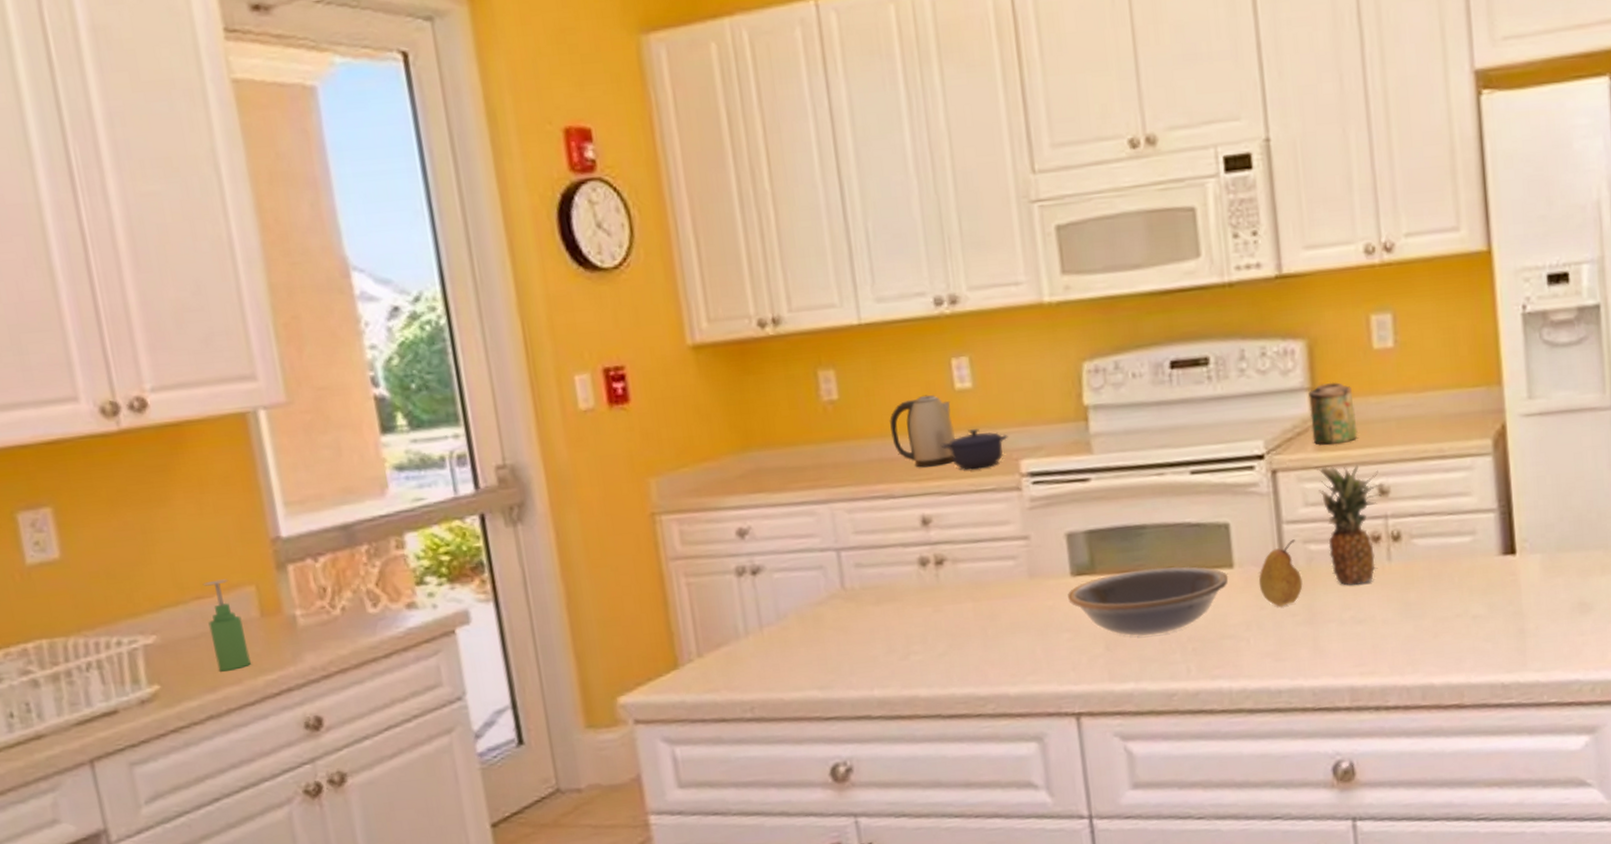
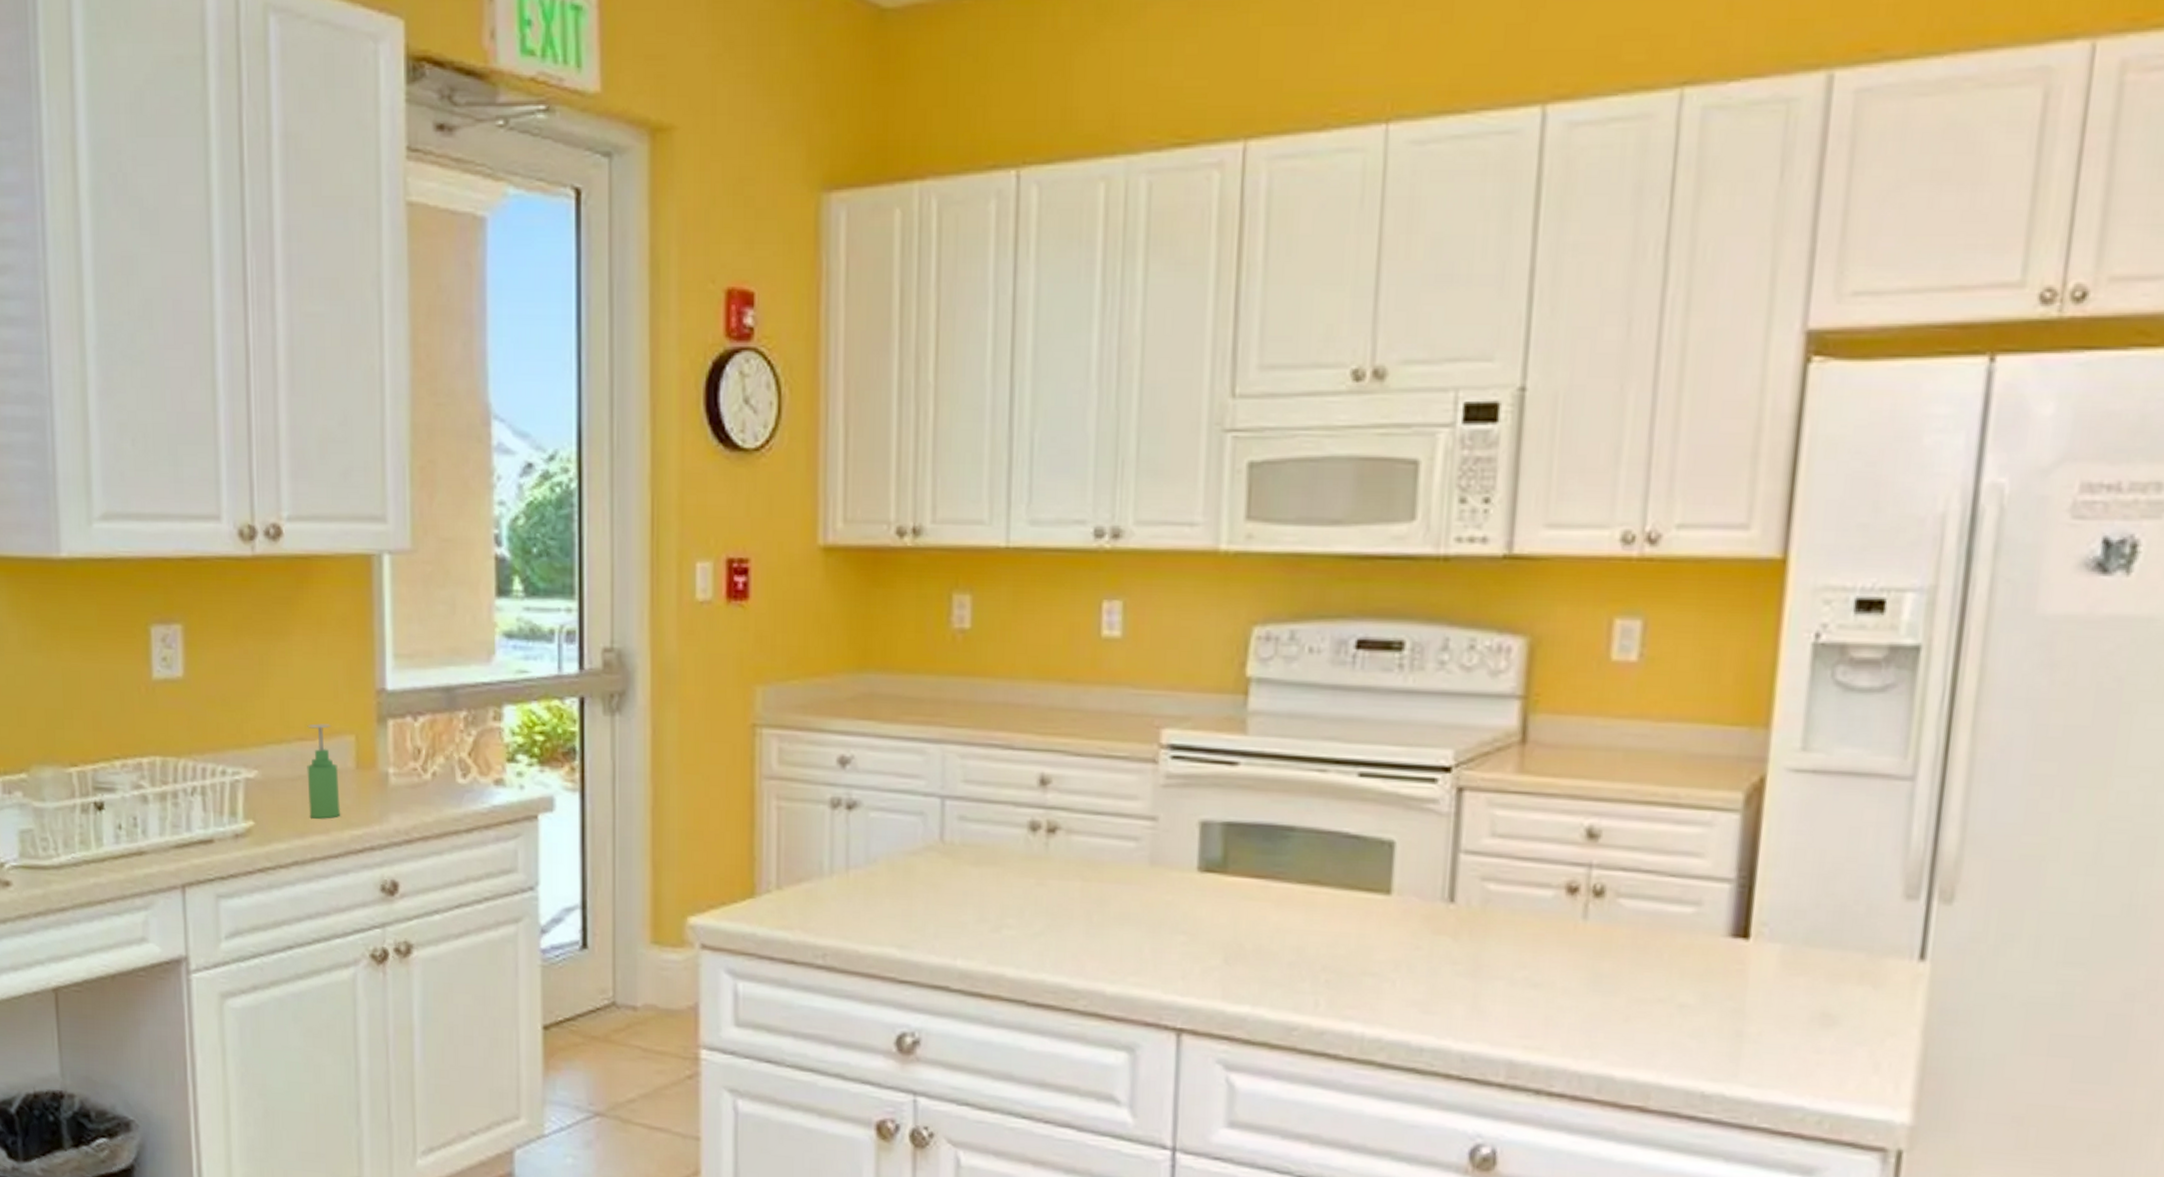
kettle: present [890,395,956,467] -> none [1022,638,1094,721]
cooking pot: present [940,428,1008,469] -> none [1074,684,1153,732]
bowl: present [1068,566,1229,637] -> none [1190,877,1383,957]
fruit: present [1258,539,1303,607] -> none [1418,873,1473,950]
canister: present [1308,382,1358,446] -> none [1515,692,1576,771]
fruit: present [1314,465,1384,585] -> none [1510,792,1595,941]

